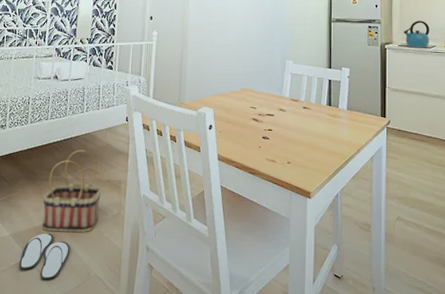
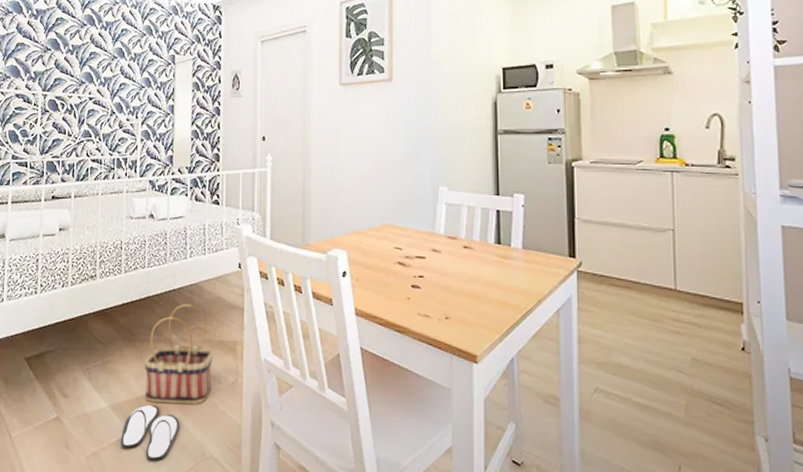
kettle: present [404,21,430,49] -> none [597,128,634,166]

